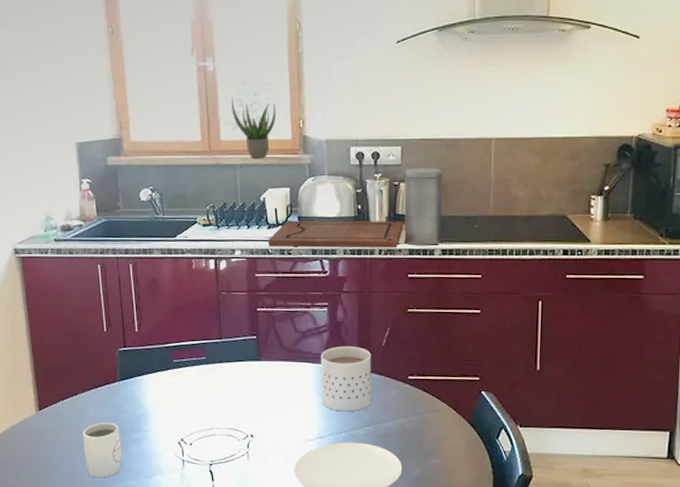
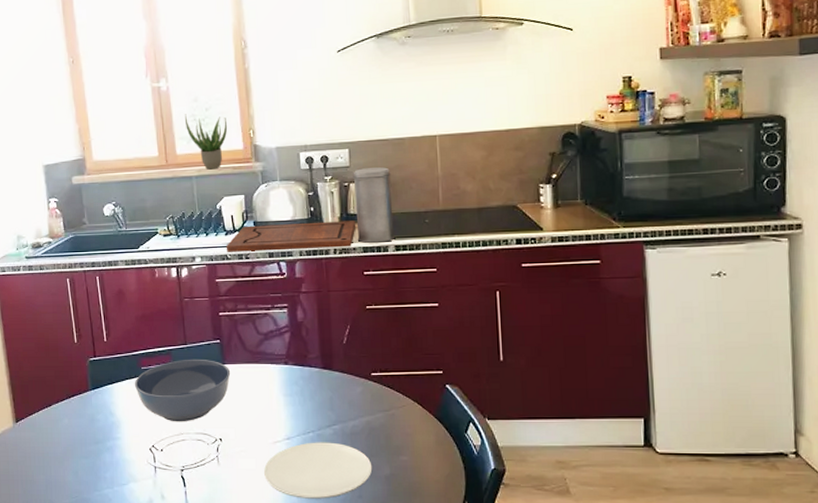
mug: present [82,422,122,478] -> none [57,431,96,488]
bowl: none [165,353,266,417] -> present [134,359,231,422]
mug: present [320,345,372,412] -> none [283,345,336,412]

